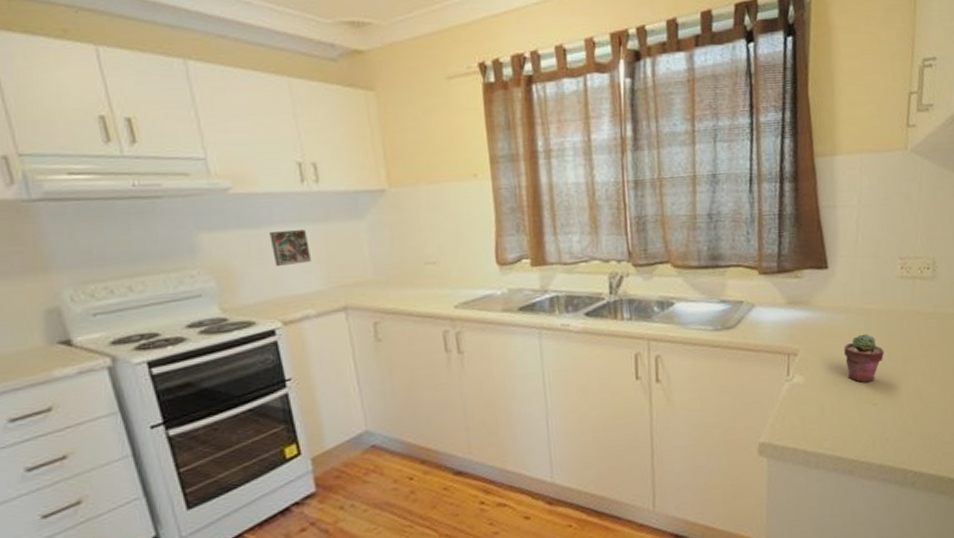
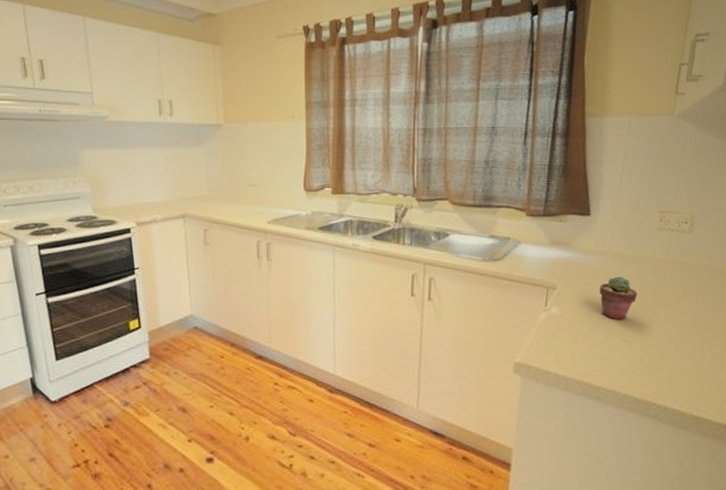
decorative tile: present [269,230,311,267] -> none [133,151,161,180]

